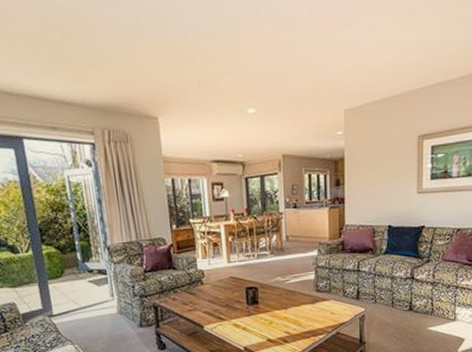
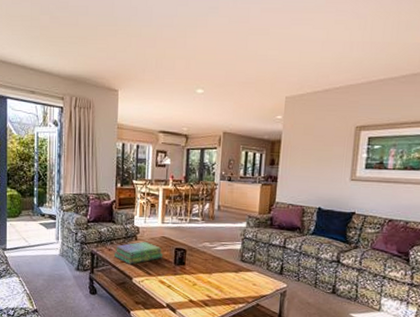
stack of books: none [180,284,234,312] -> present [114,241,163,264]

